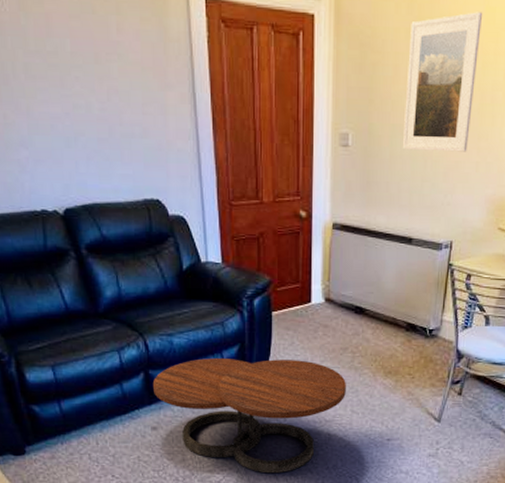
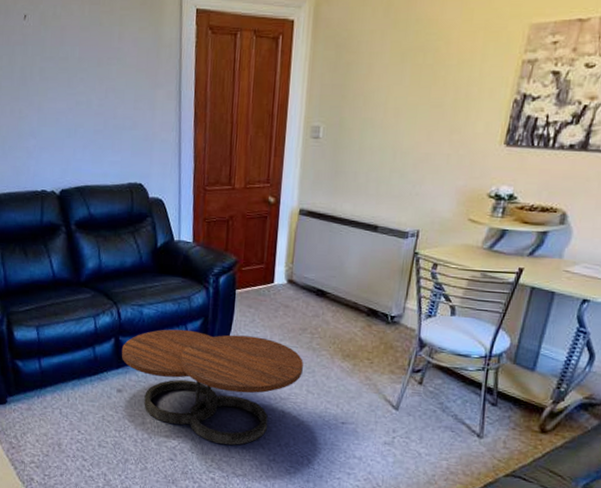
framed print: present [402,12,482,152] -> none [372,13,459,145]

